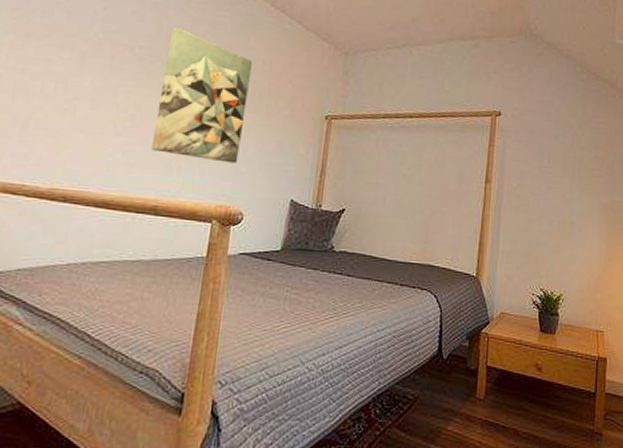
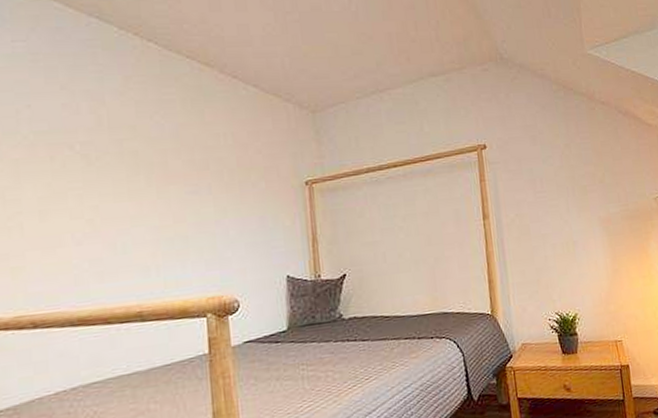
wall art: present [151,27,253,164] -> none [113,114,221,254]

